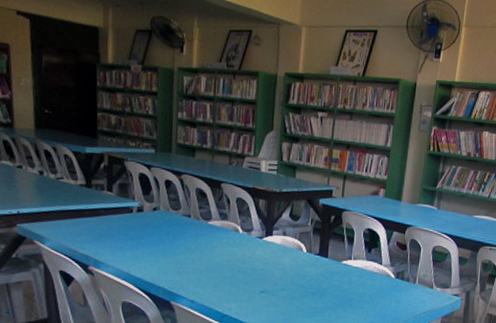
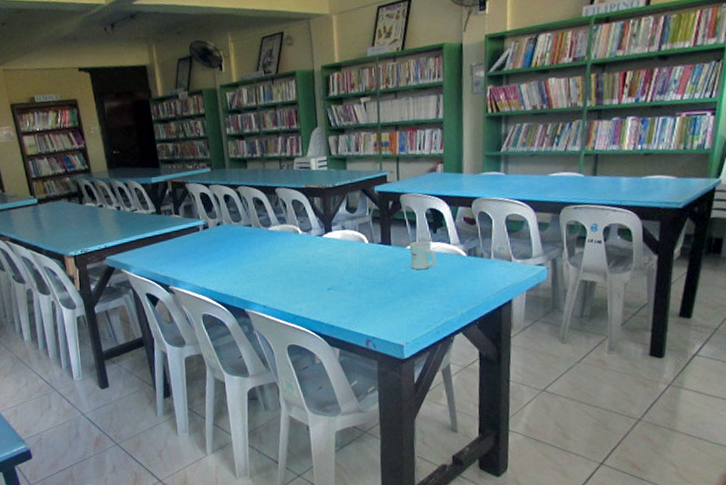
mug: none [343,257,368,286] -> present [409,241,436,270]

